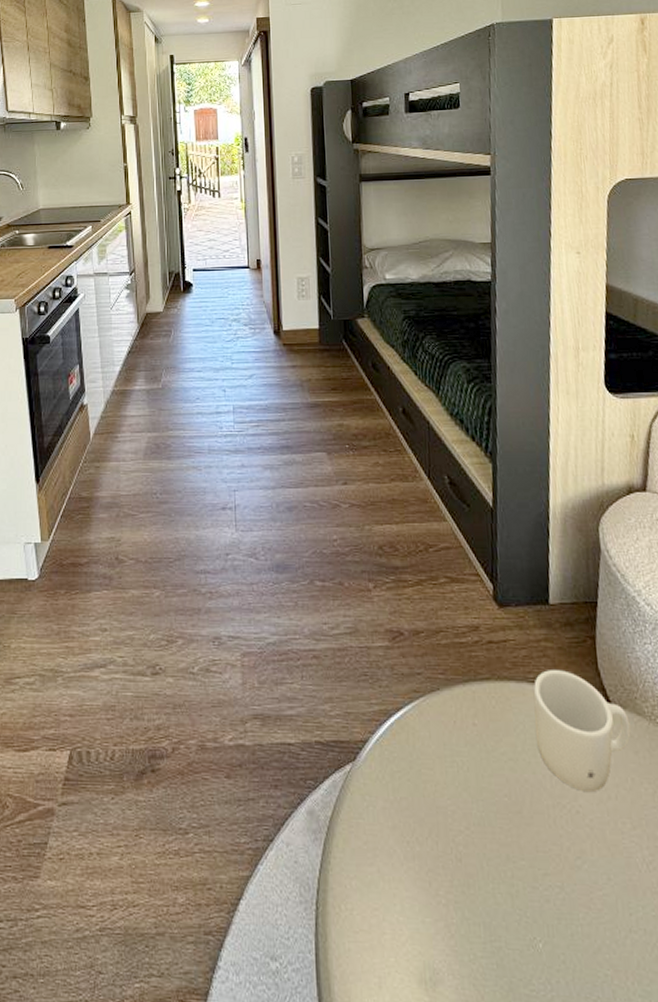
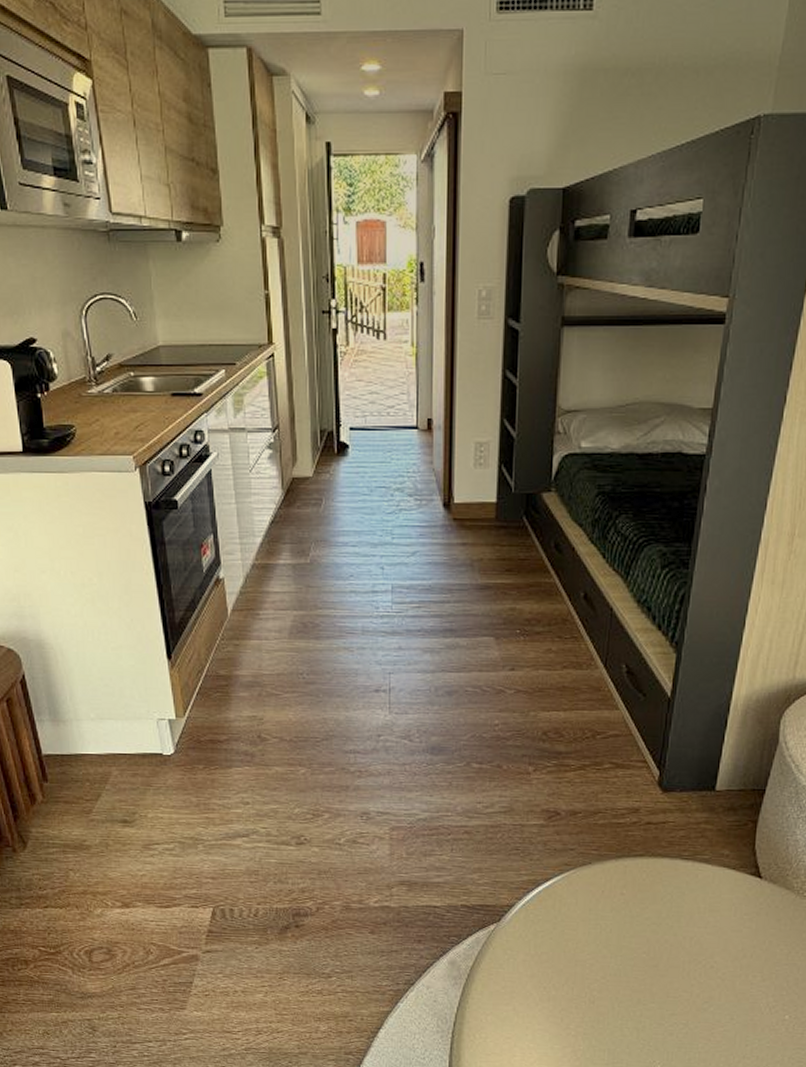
mug: present [533,670,631,793] -> none [681,849,778,952]

